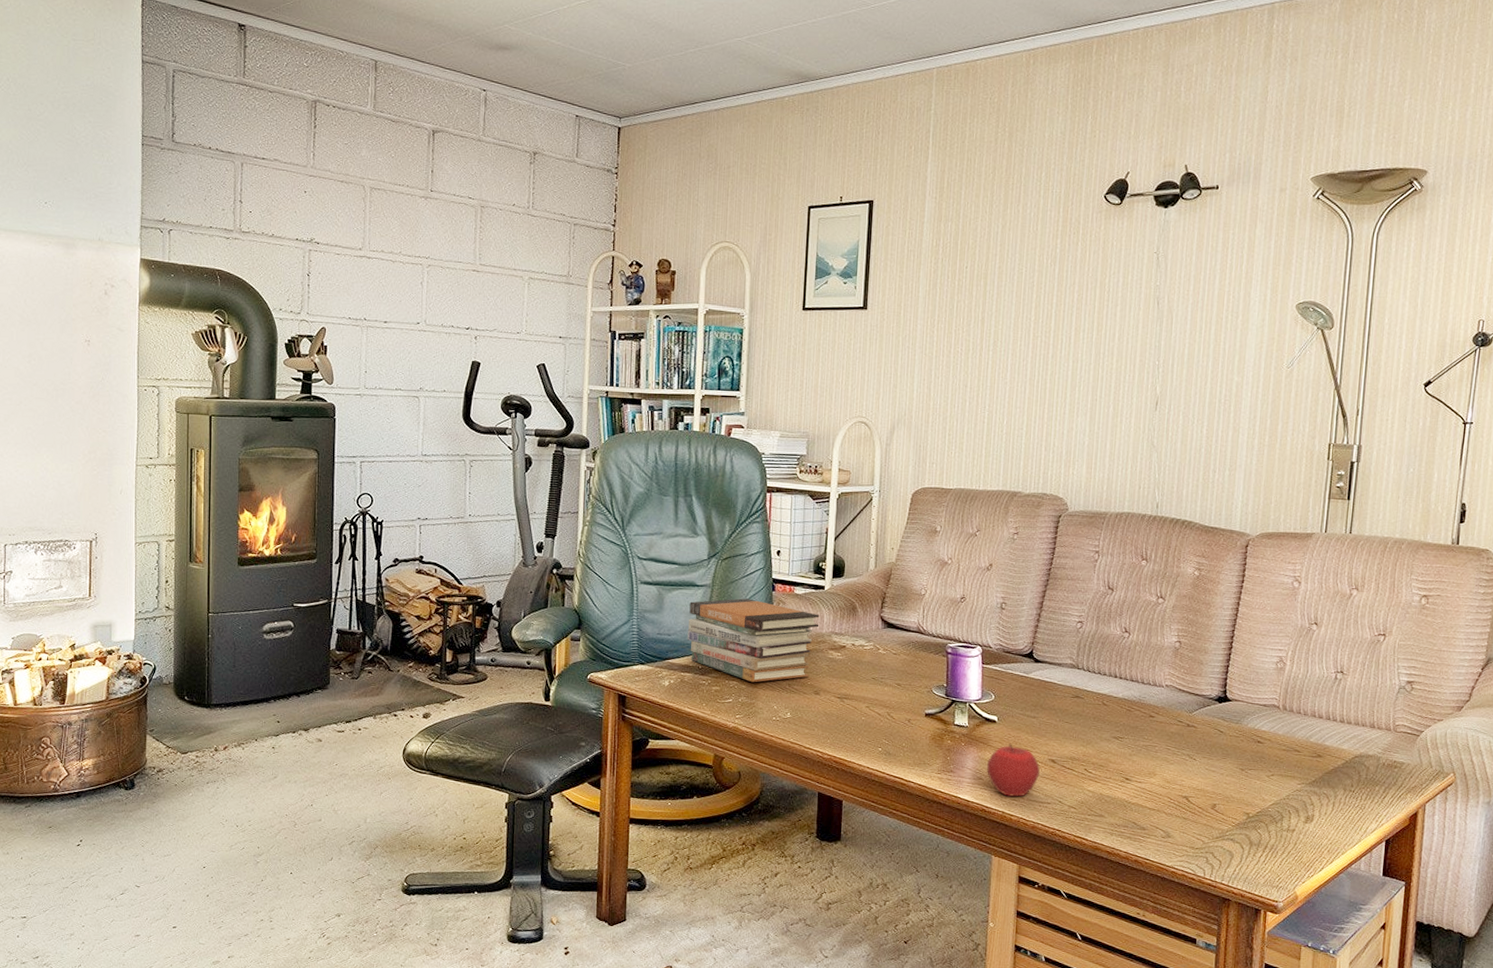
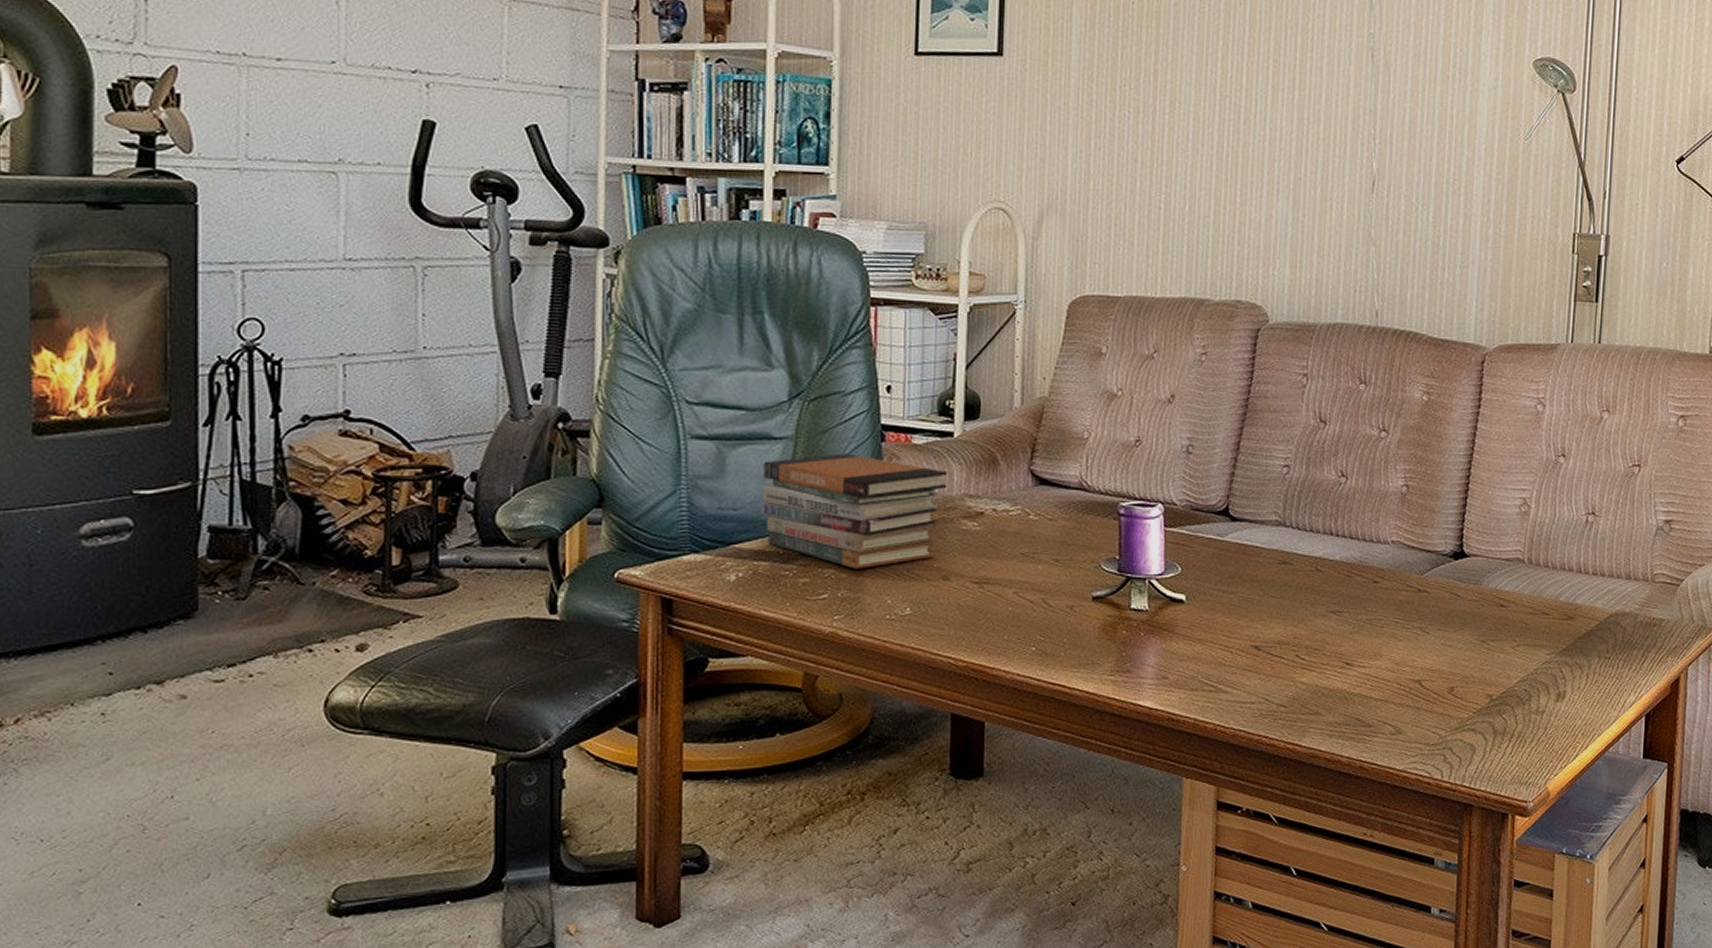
apple: present [987,744,1041,797] -> none [1174,629,1242,698]

